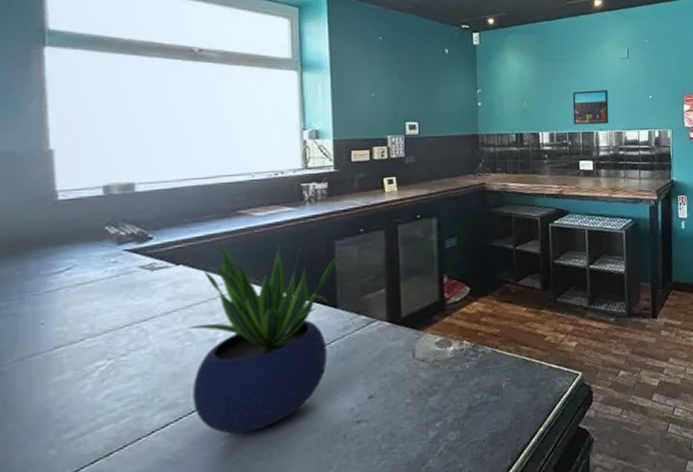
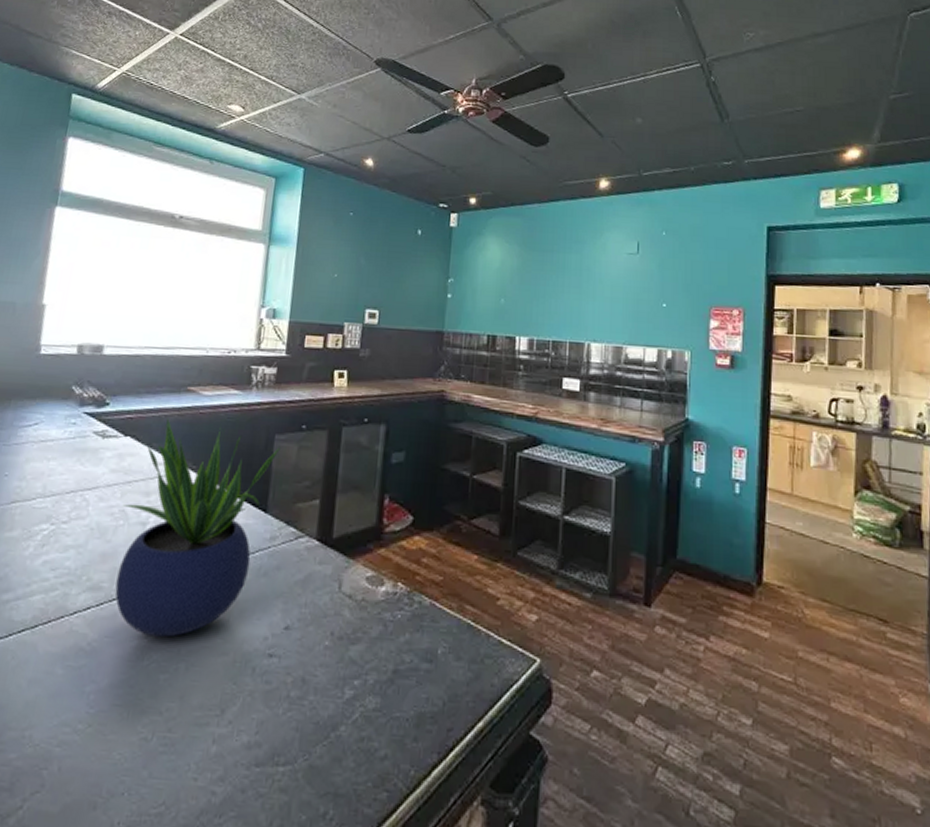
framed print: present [572,90,609,125] -> none [560,290,607,335]

